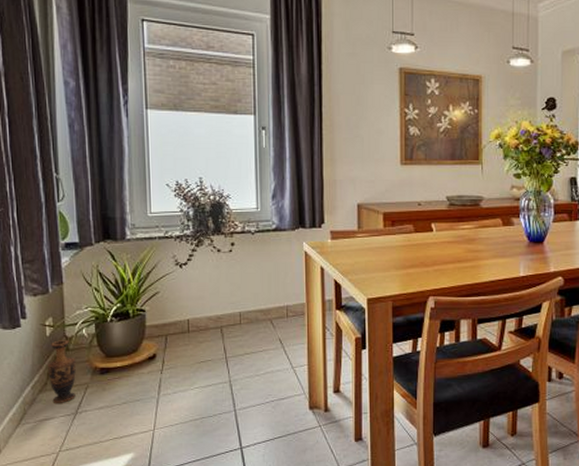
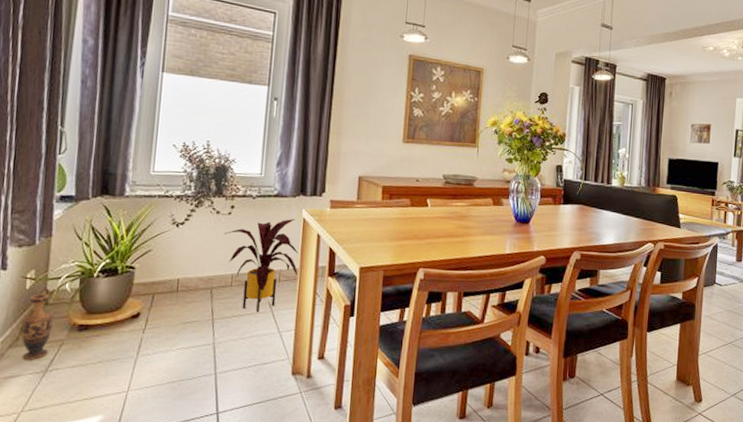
house plant: none [227,253,305,350] -> present [224,219,299,313]

